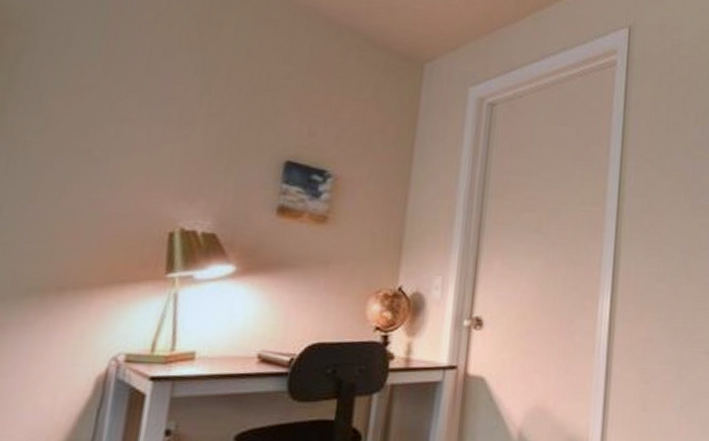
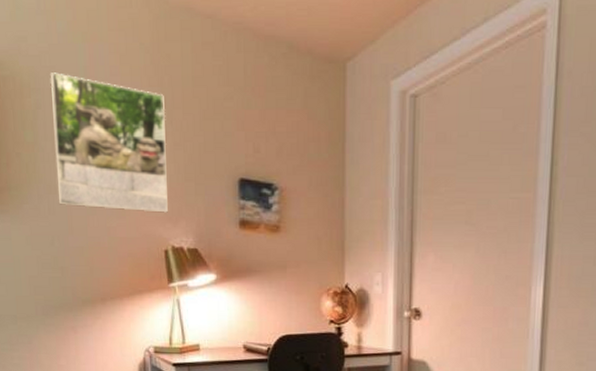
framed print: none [25,15,206,189] -> present [50,73,168,213]

